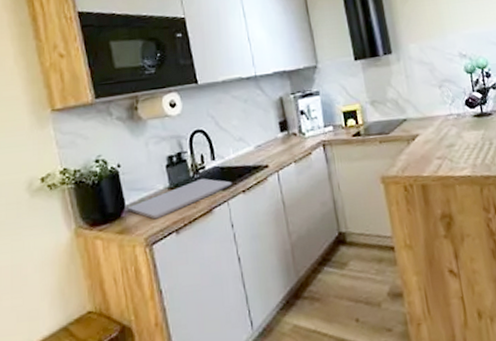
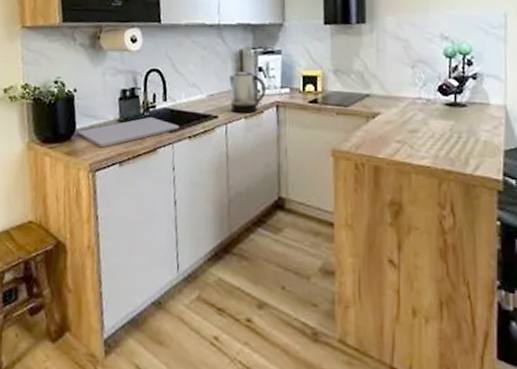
kettle: none [272,116,311,159] -> present [228,71,267,113]

